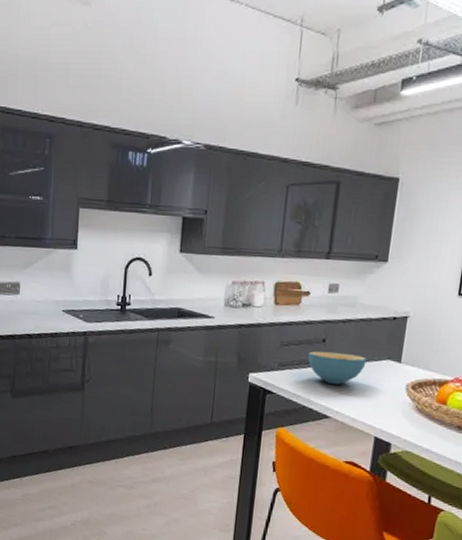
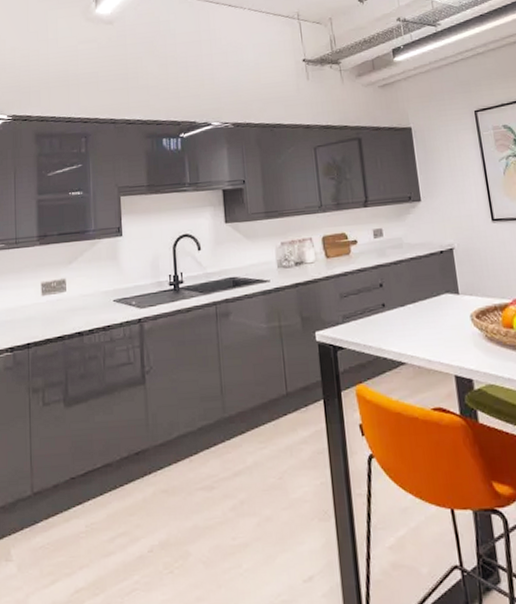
cereal bowl: present [307,351,367,385] -> none [368,294,427,328]

